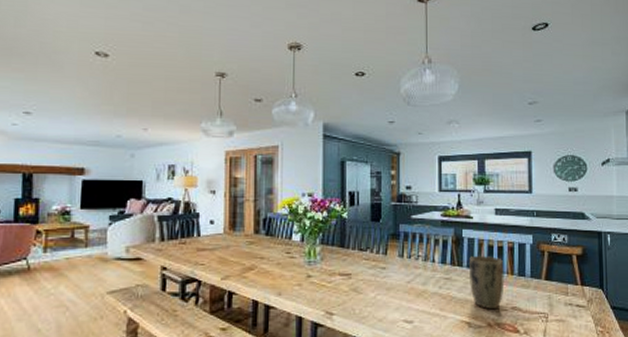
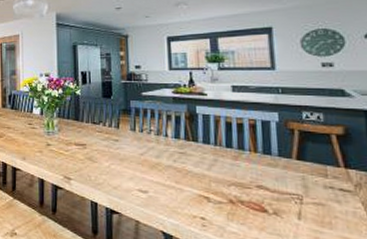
plant pot: present [468,255,504,310] -> none [205,131,247,187]

